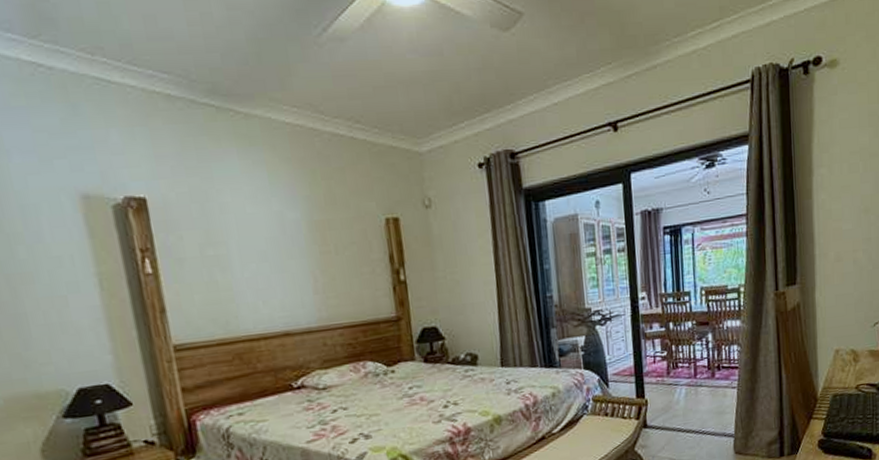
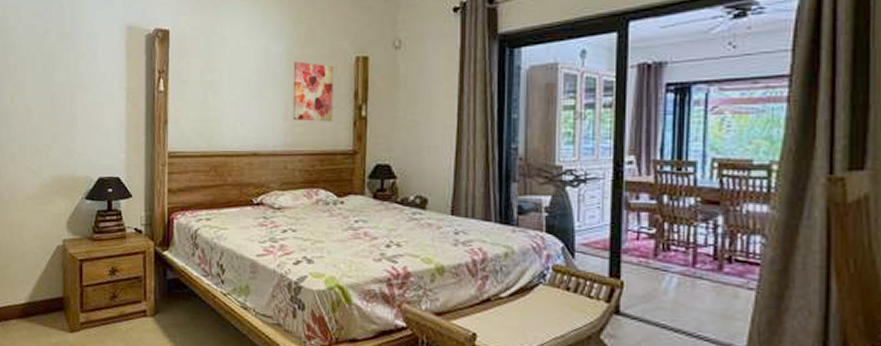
wall art: none [315,227,371,293] -> present [293,61,333,122]

